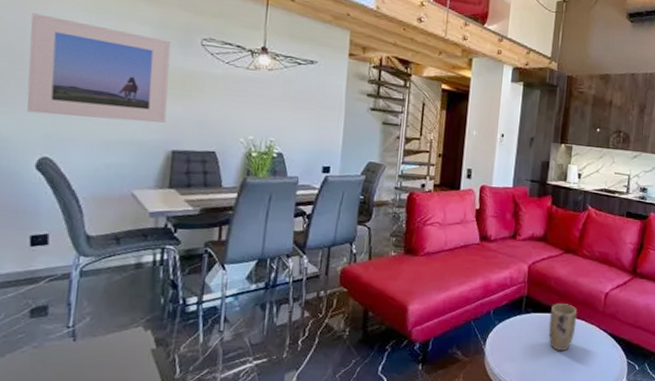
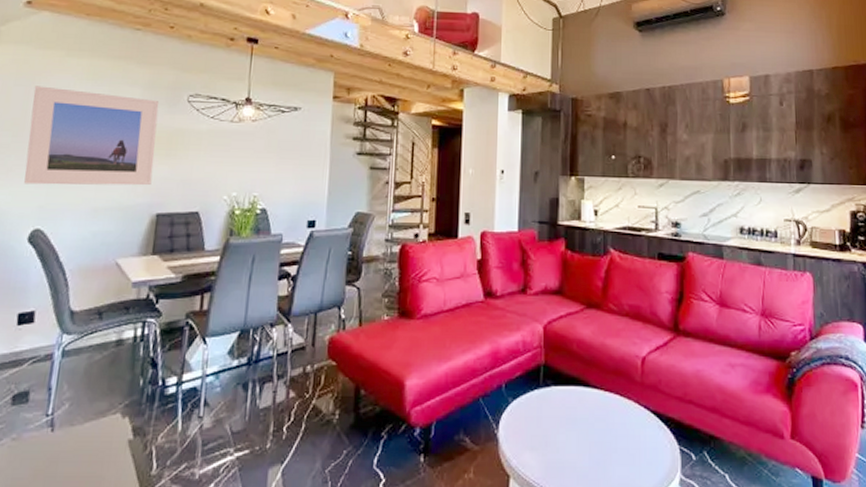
plant pot: present [548,303,577,352] -> none [574,373,609,436]

